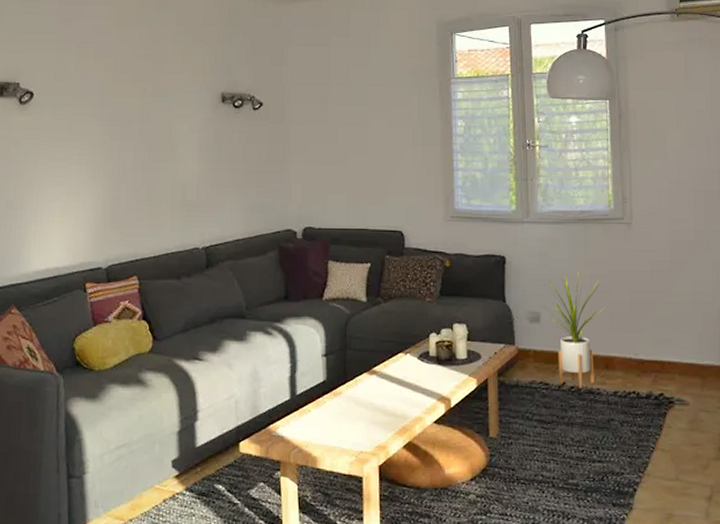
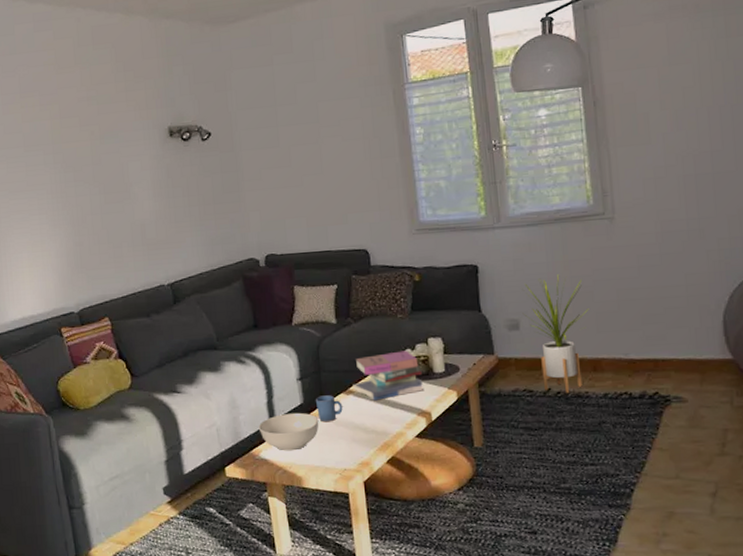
bowl: none [278,389,340,429] -> present [258,412,319,451]
mug: none [338,374,365,402] -> present [315,395,343,423]
books: none [377,334,445,383] -> present [353,350,423,401]

